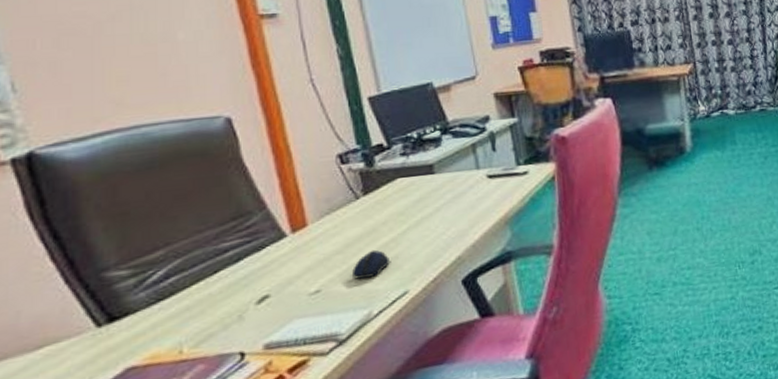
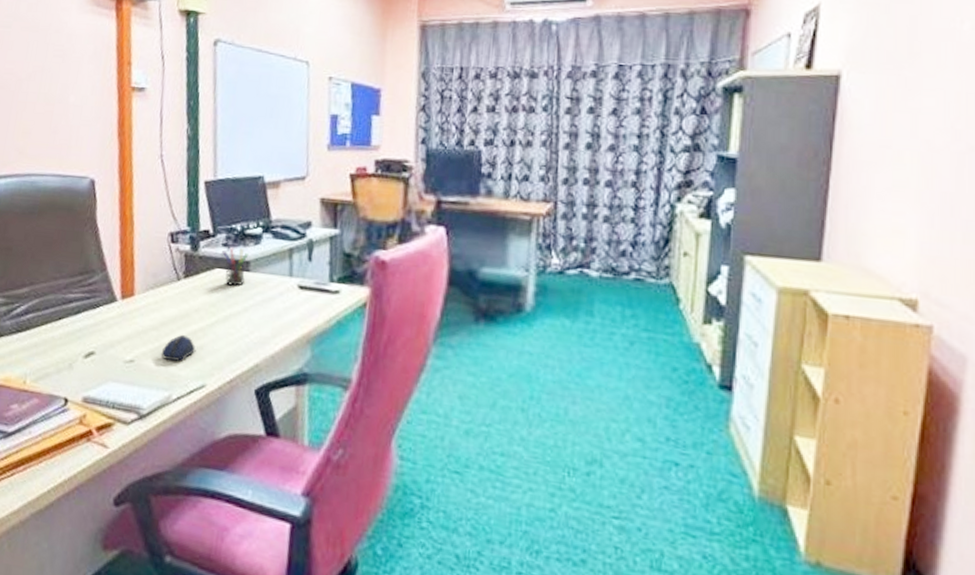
pen holder: none [401,154,431,192] -> present [222,247,249,286]

